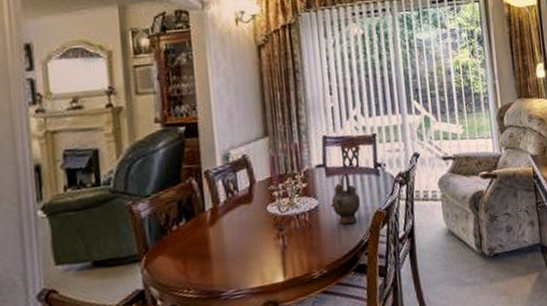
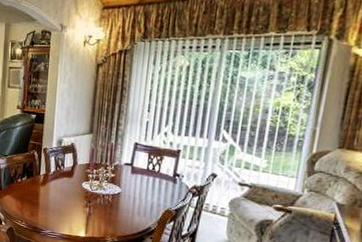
teapot: present [330,172,361,224] -> none [130,174,156,213]

